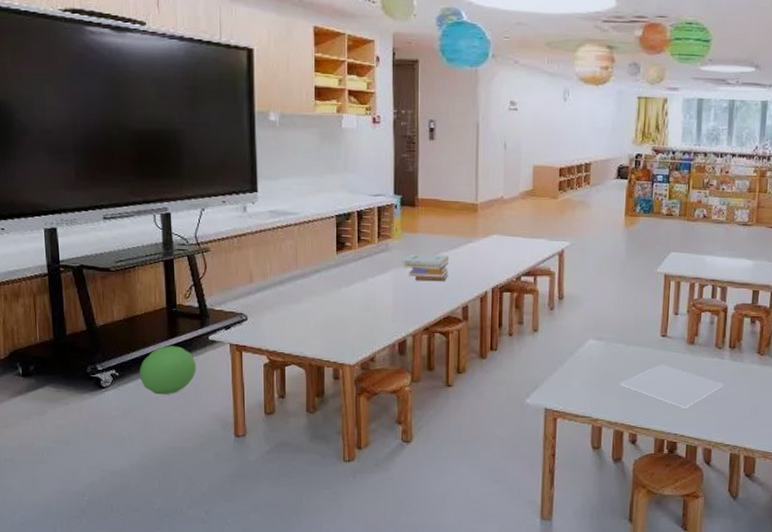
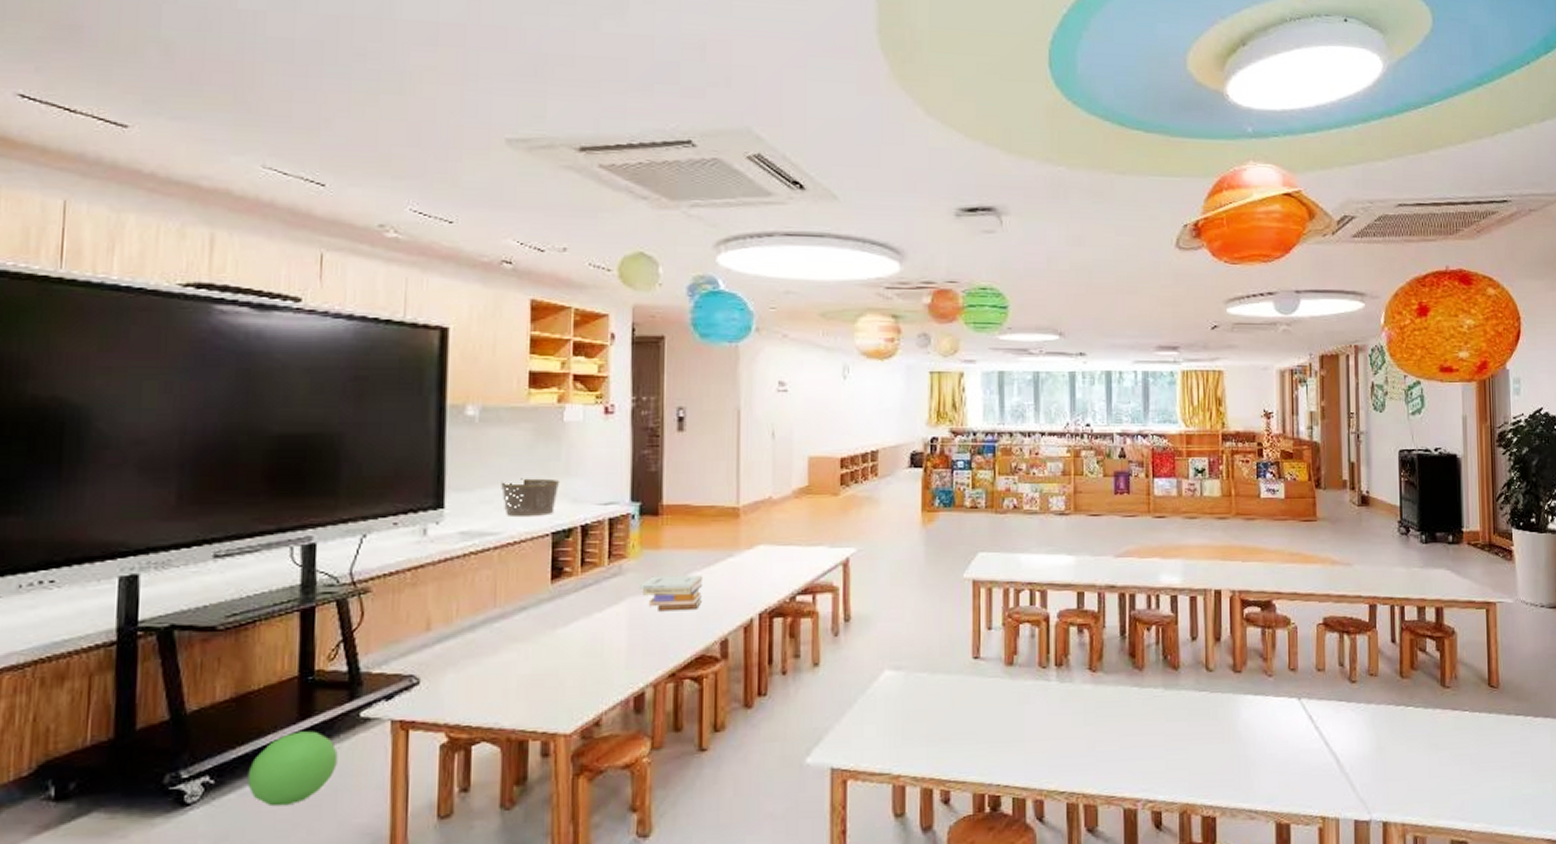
basket: none [298,172,341,203] -> present [501,478,560,518]
paper sheet: present [619,364,724,407] -> none [925,694,1053,748]

